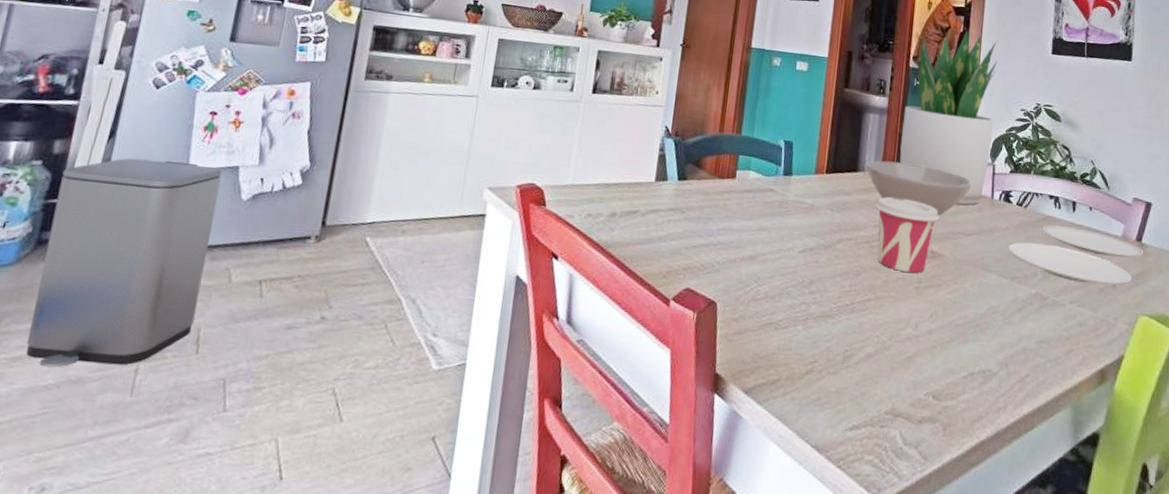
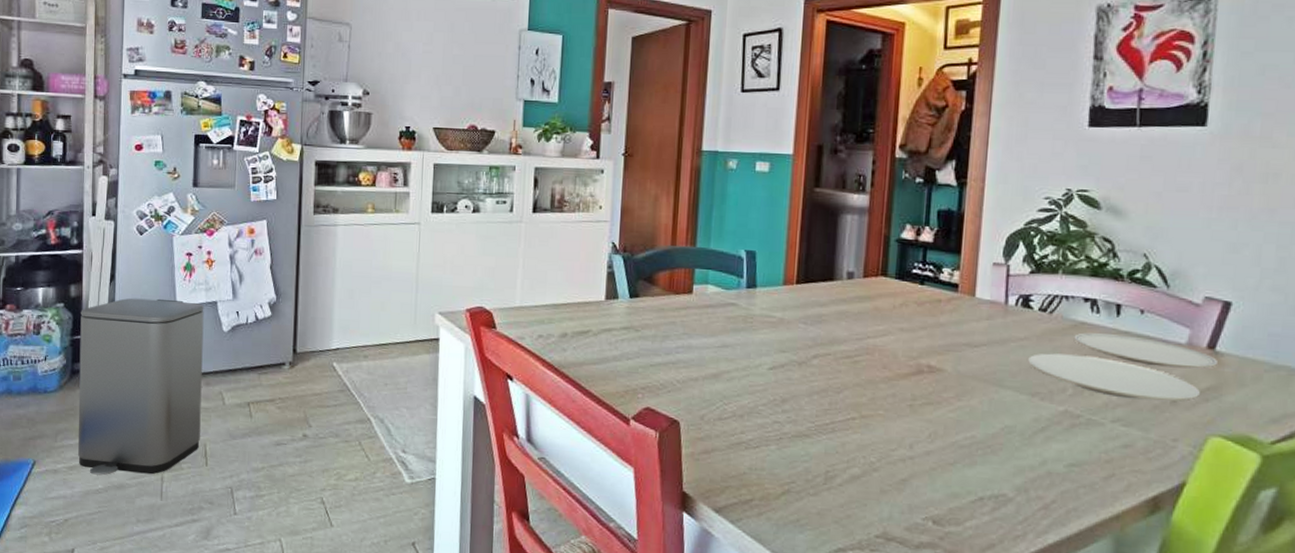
bowl: present [866,160,973,216] -> none [844,266,980,326]
cup: present [875,197,940,273] -> none [857,307,938,390]
planter: present [899,30,997,205] -> none [885,107,1012,313]

